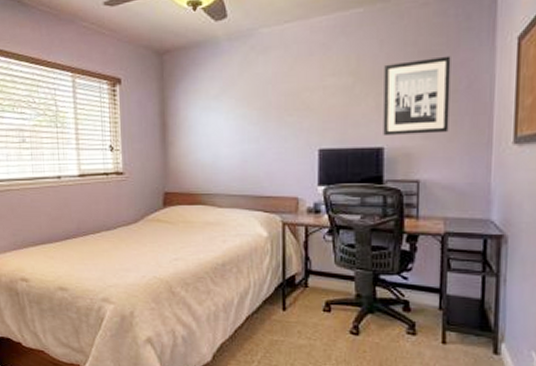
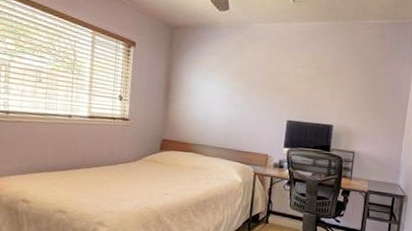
wall art: present [383,55,451,135] -> none [334,65,384,120]

